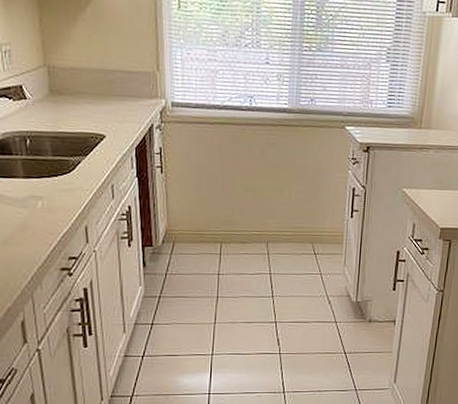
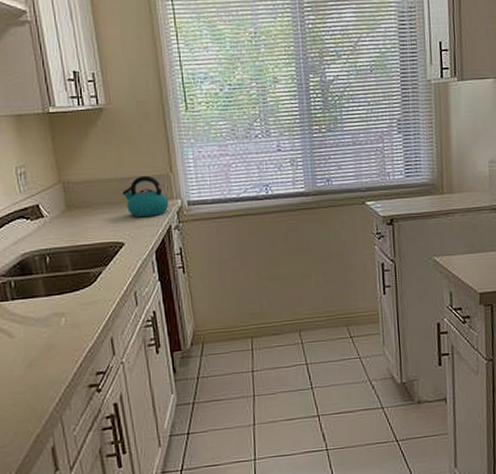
kettle: none [107,70,153,113] -> present [122,175,169,218]

